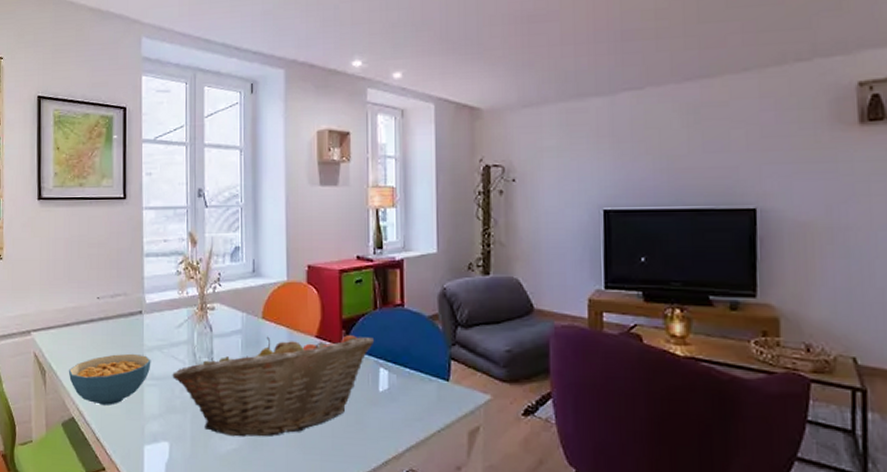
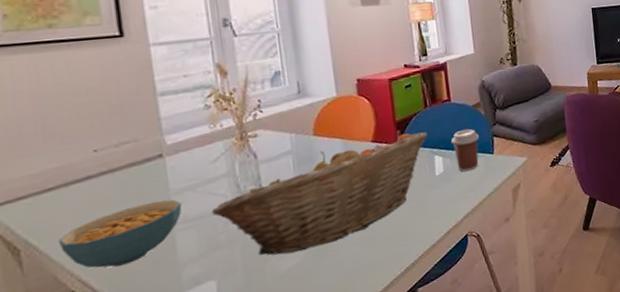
coffee cup: none [400,344,434,396] -> present [451,129,480,172]

